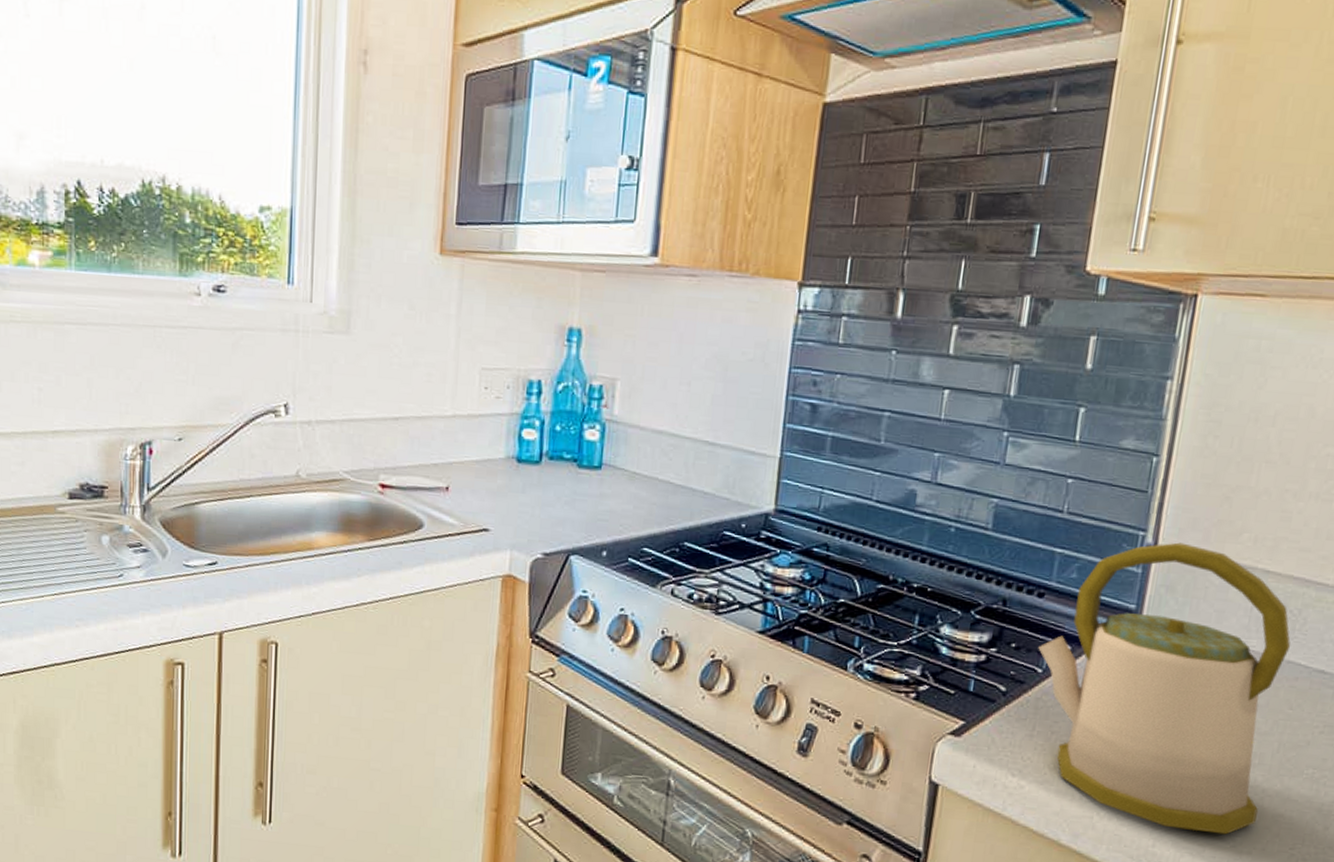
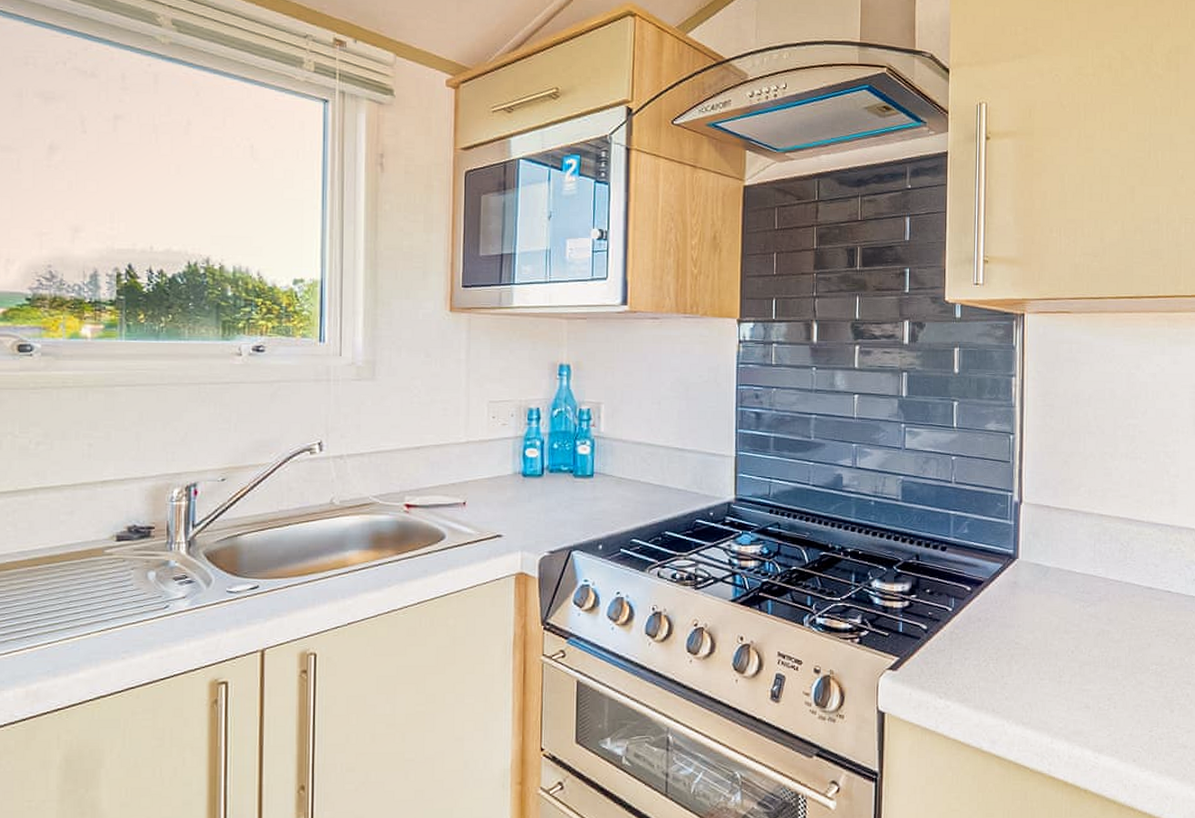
kettle: present [1038,542,1291,835] -> none [947,498,1126,726]

